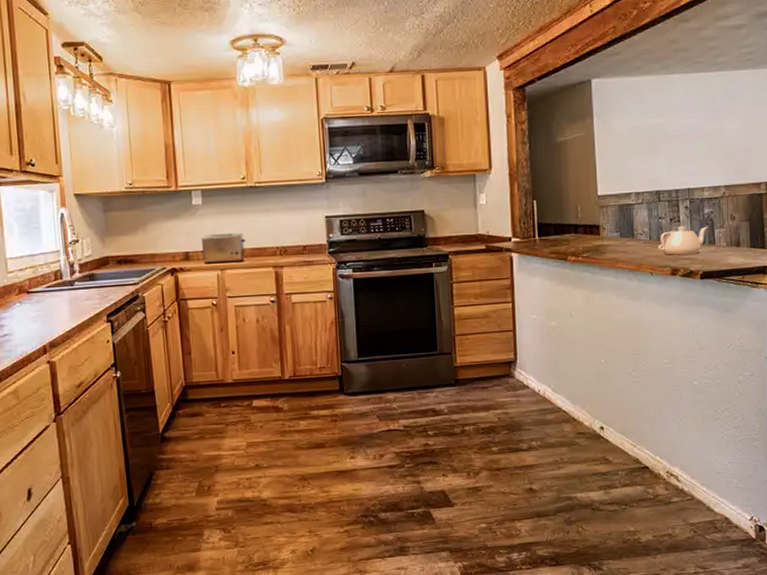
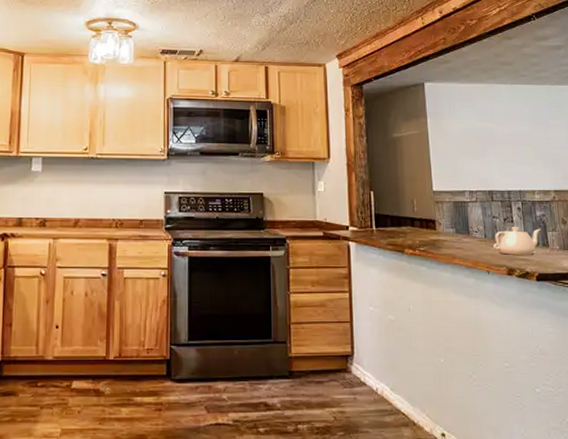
toaster: present [202,232,246,265] -> none [36,201,82,233]

